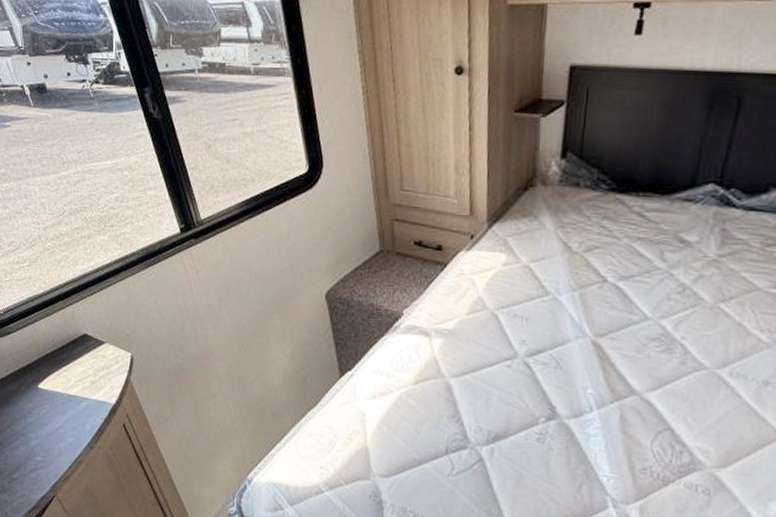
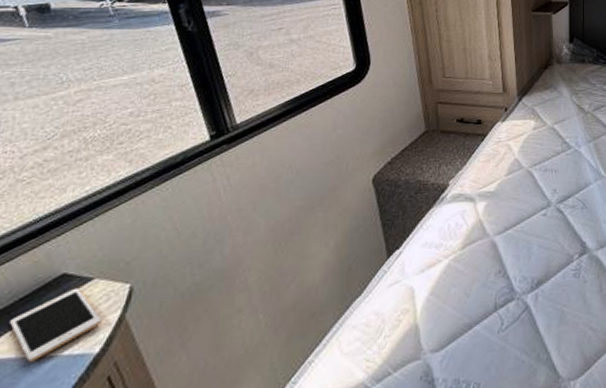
cell phone: none [55,347,115,399] -> present [8,287,102,362]

